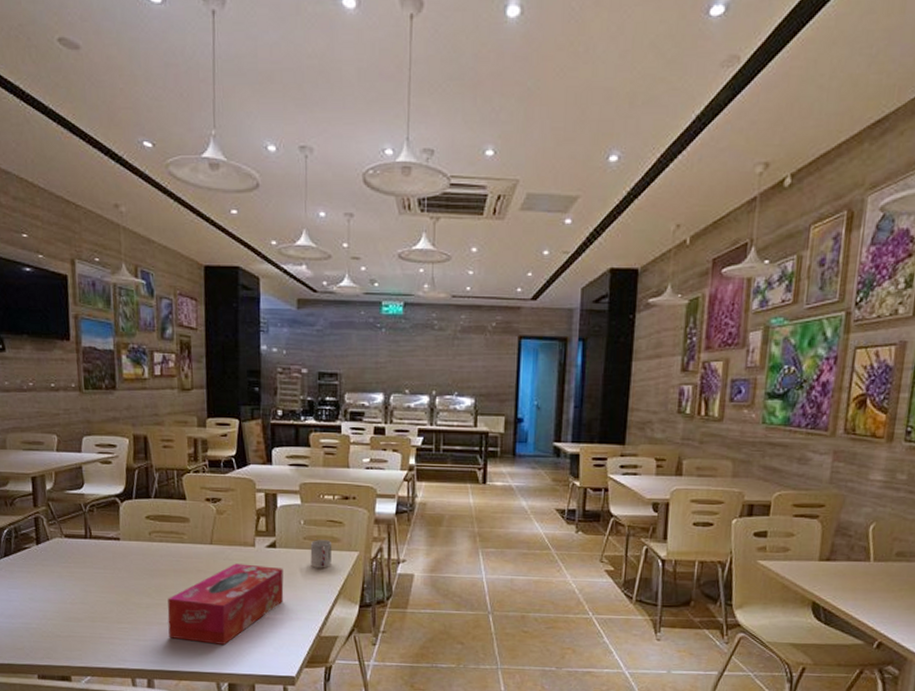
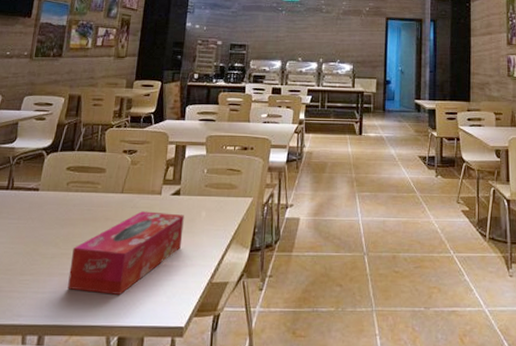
cup: present [310,540,332,568] -> none [209,187,229,214]

